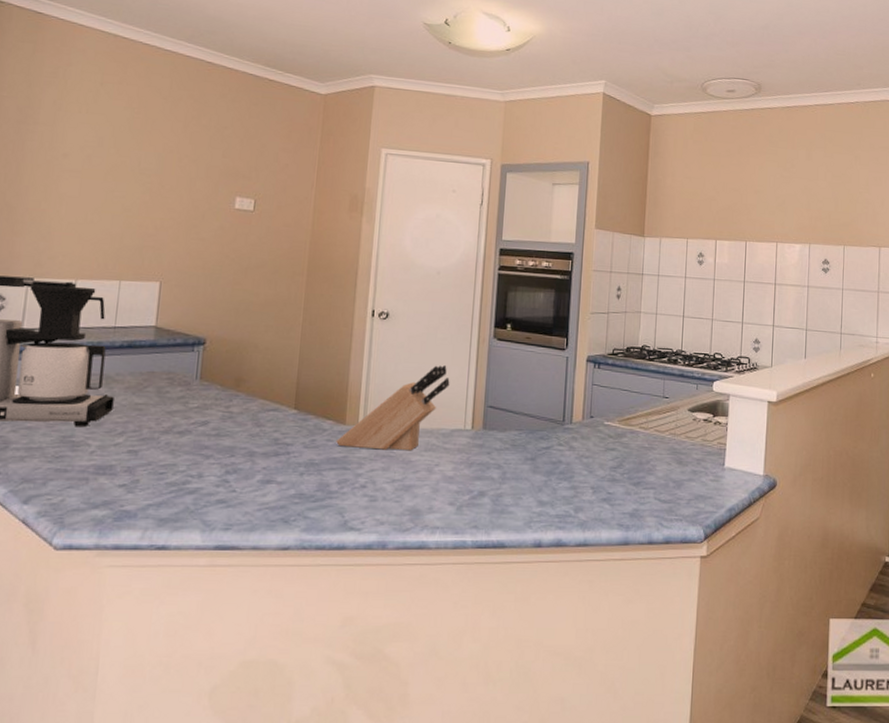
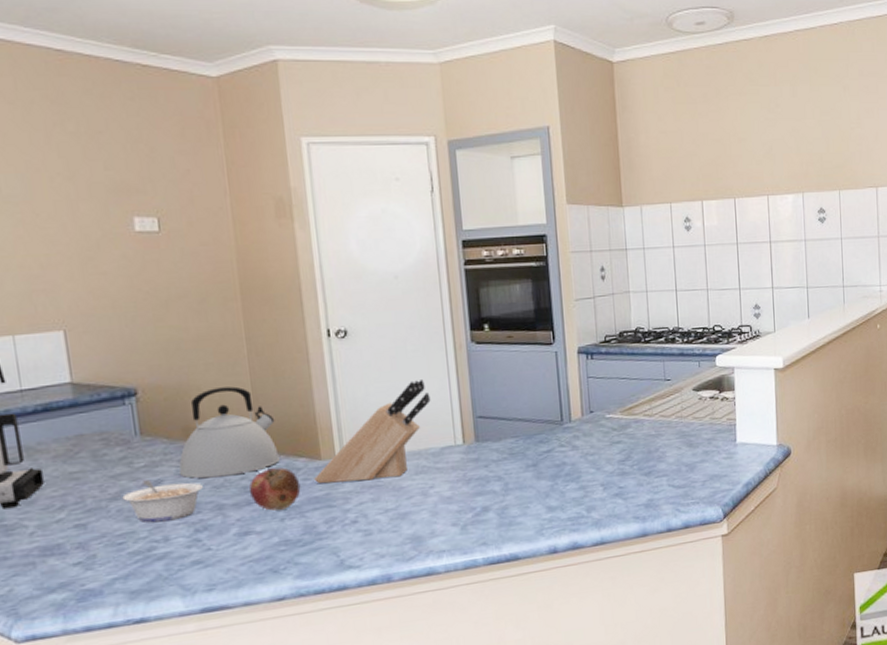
legume: none [172,420,241,460] -> present [122,480,203,523]
kettle: none [223,347,313,427] -> present [178,386,280,478]
fruit: none [278,426,324,465] -> present [248,467,301,511]

